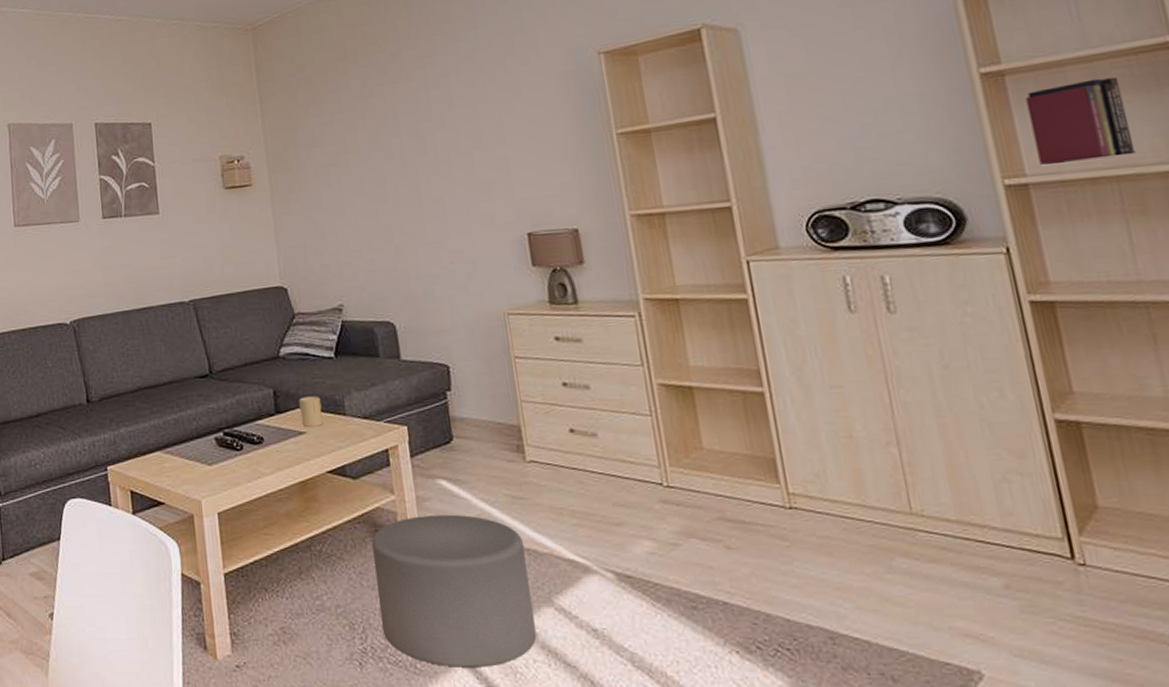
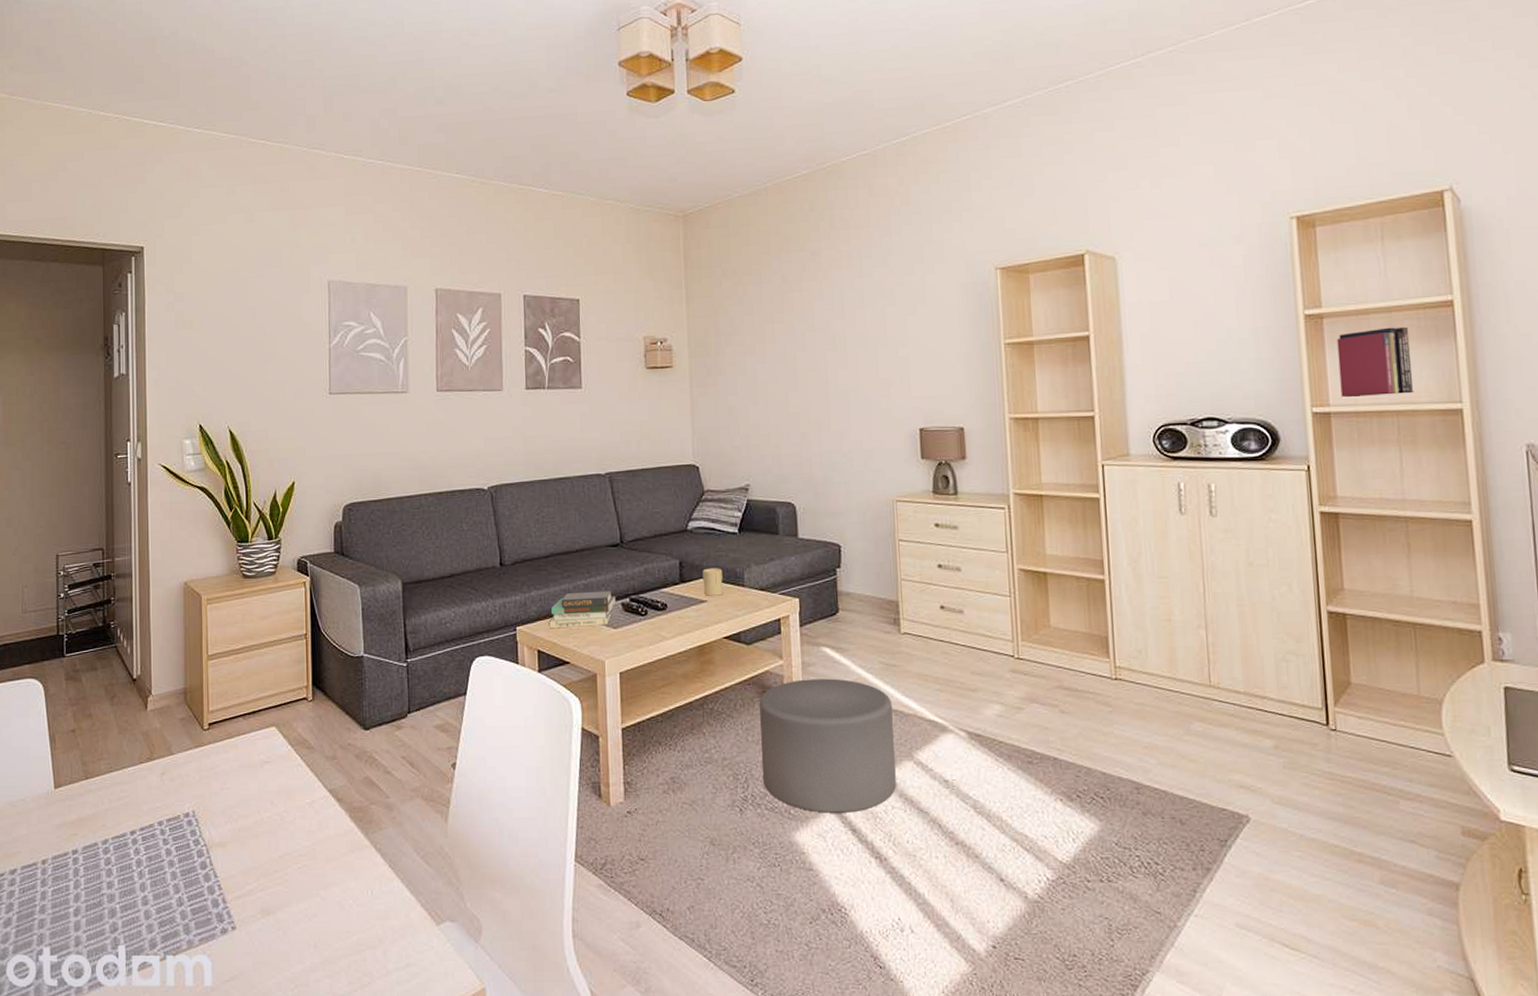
books: none [141,425,209,468] -> present [549,590,616,629]

